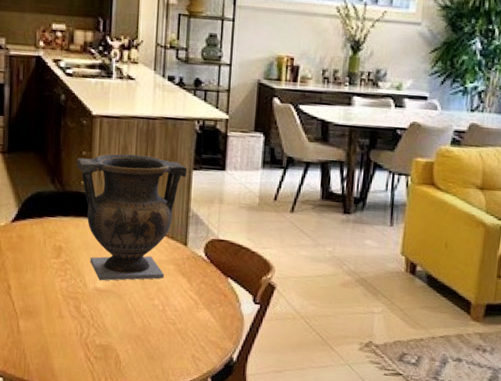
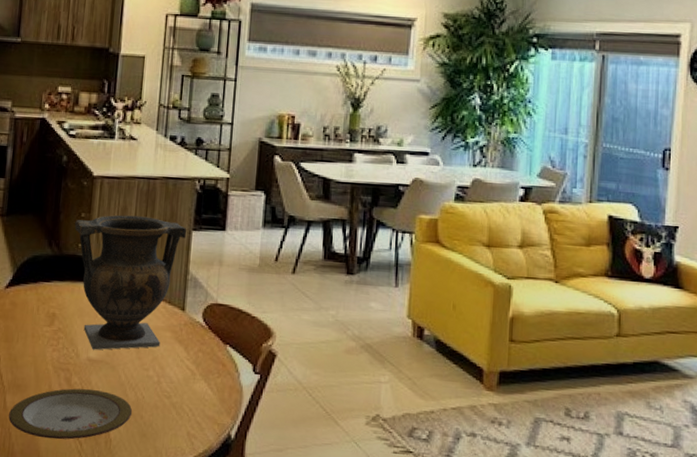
plate: none [23,315,139,361] -> present [9,388,132,440]

